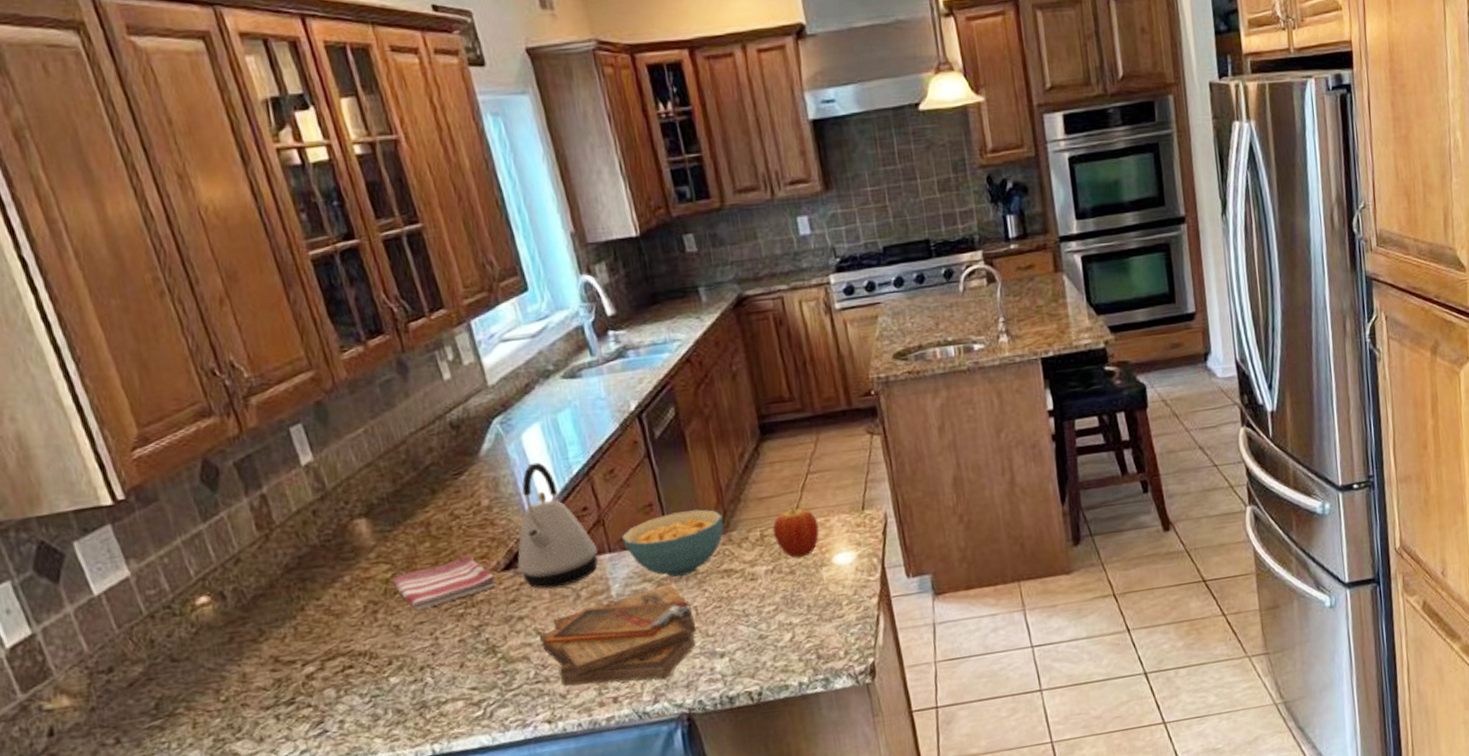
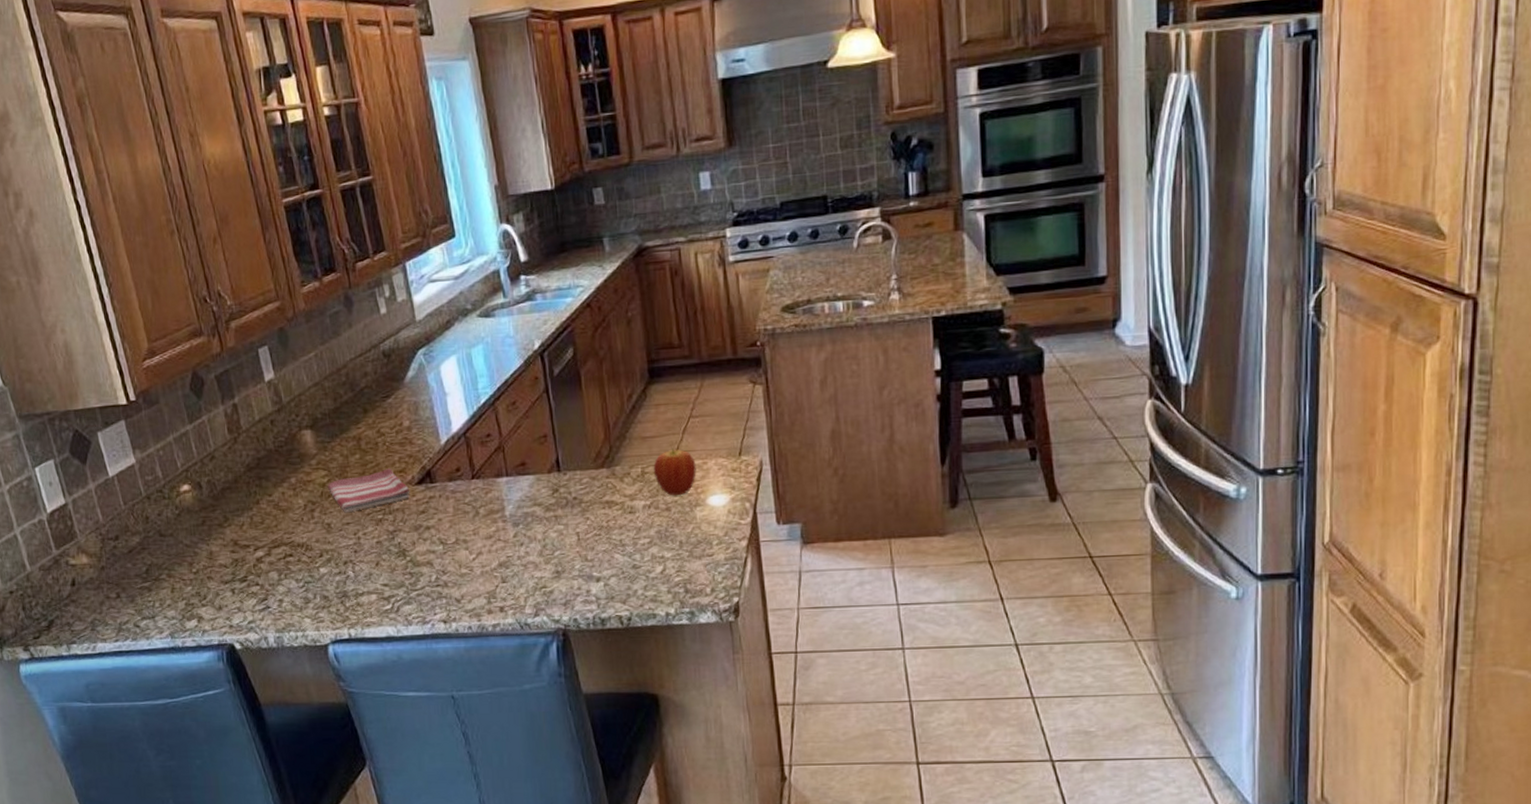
kettle: present [517,462,599,589] -> none [429,391,497,504]
clipboard: present [540,584,697,686] -> none [443,510,577,595]
cereal bowl: present [621,509,724,577] -> none [517,443,609,503]

